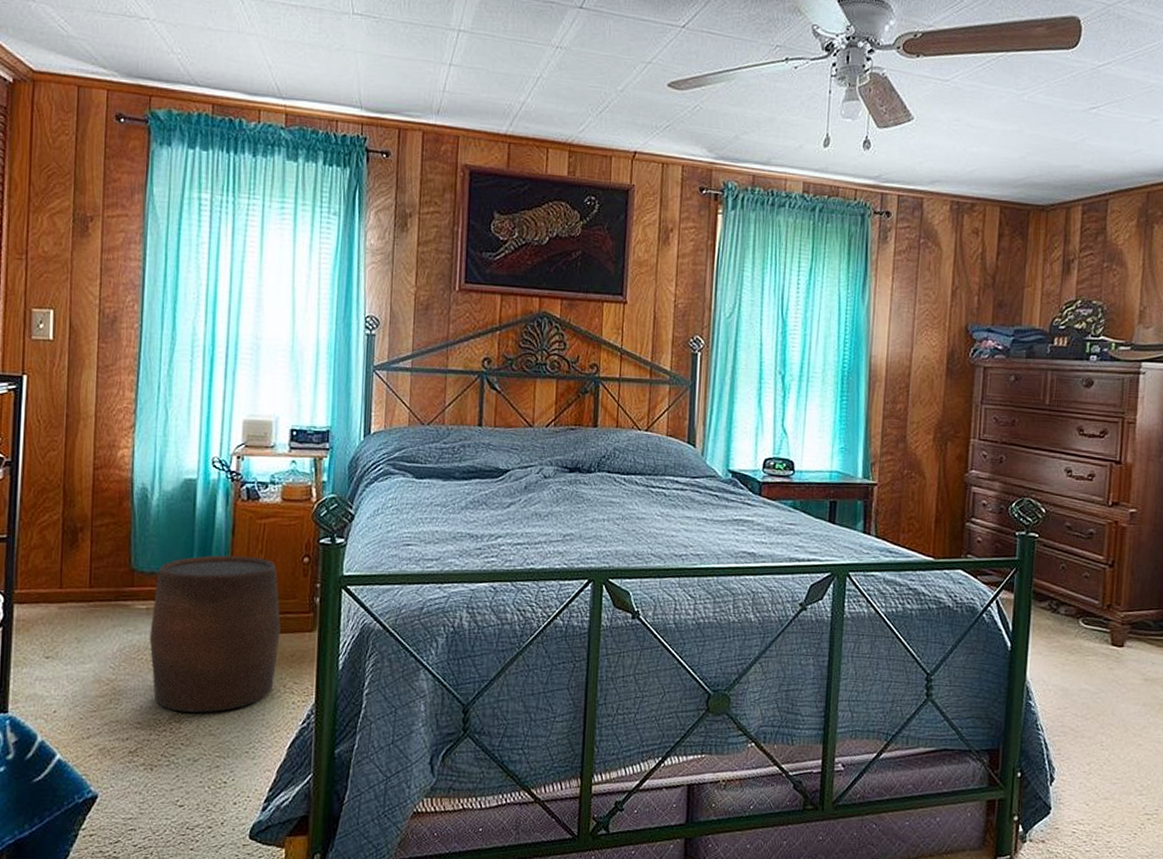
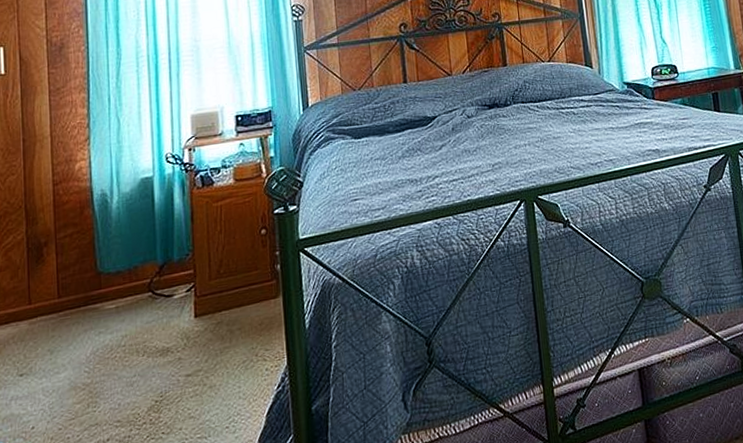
stool: present [149,555,281,713] -> none [121,237,247,402]

